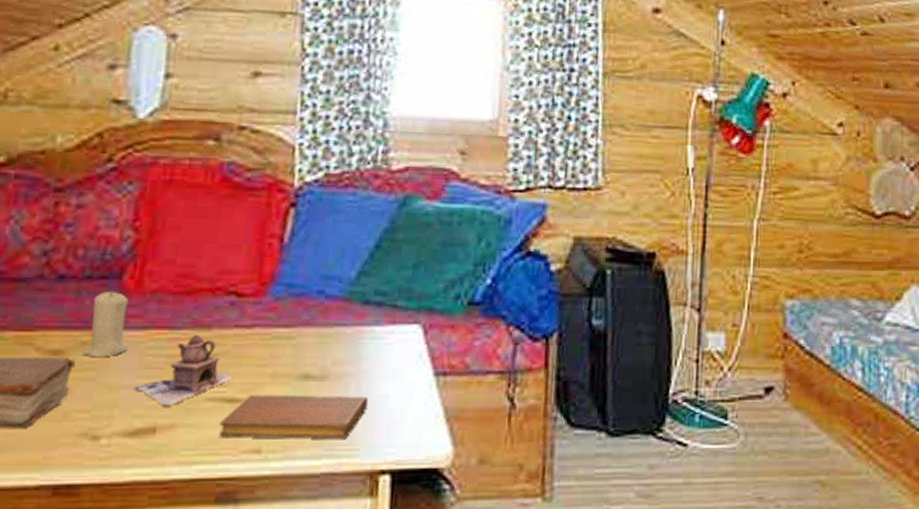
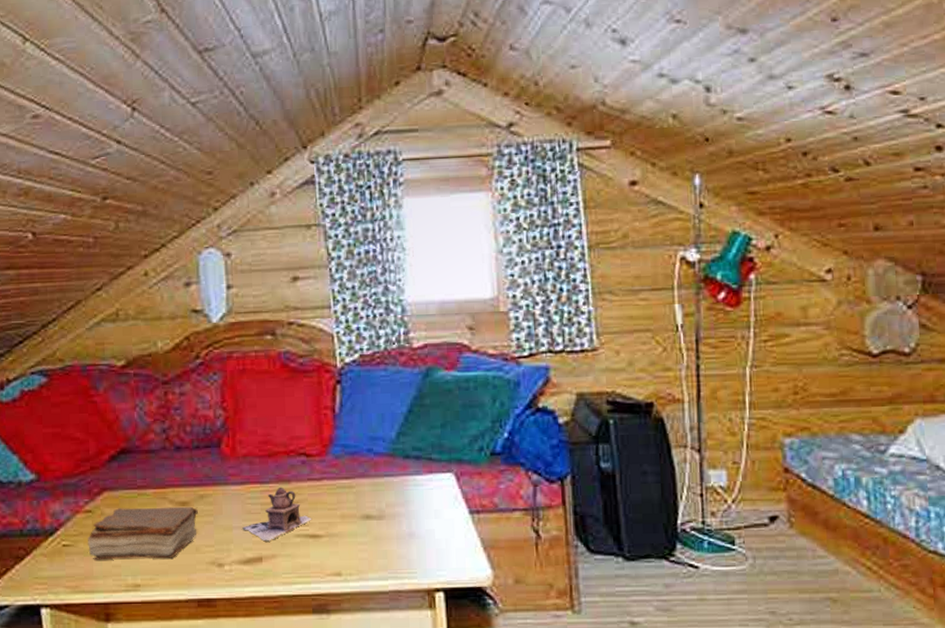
candle: present [81,290,129,358] -> none [201,456,233,507]
notebook: present [219,394,368,440] -> none [308,531,418,565]

